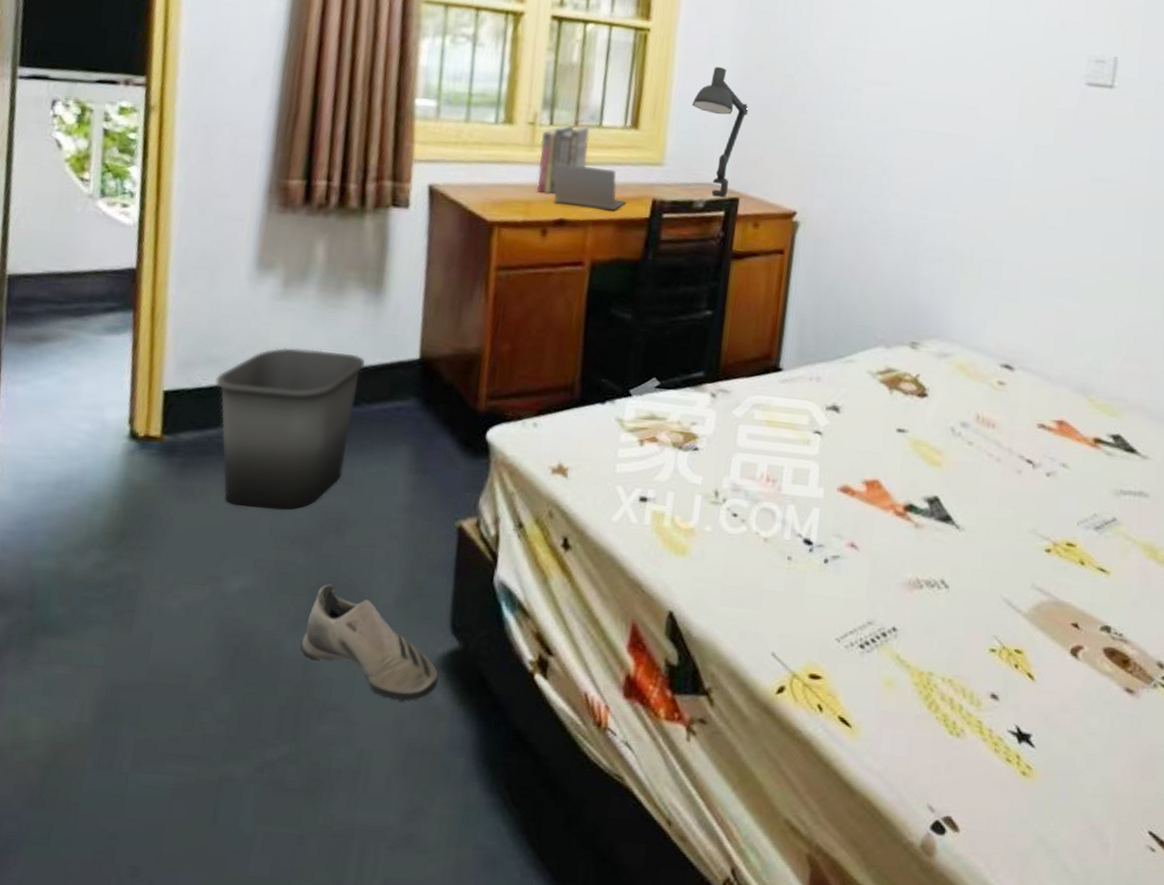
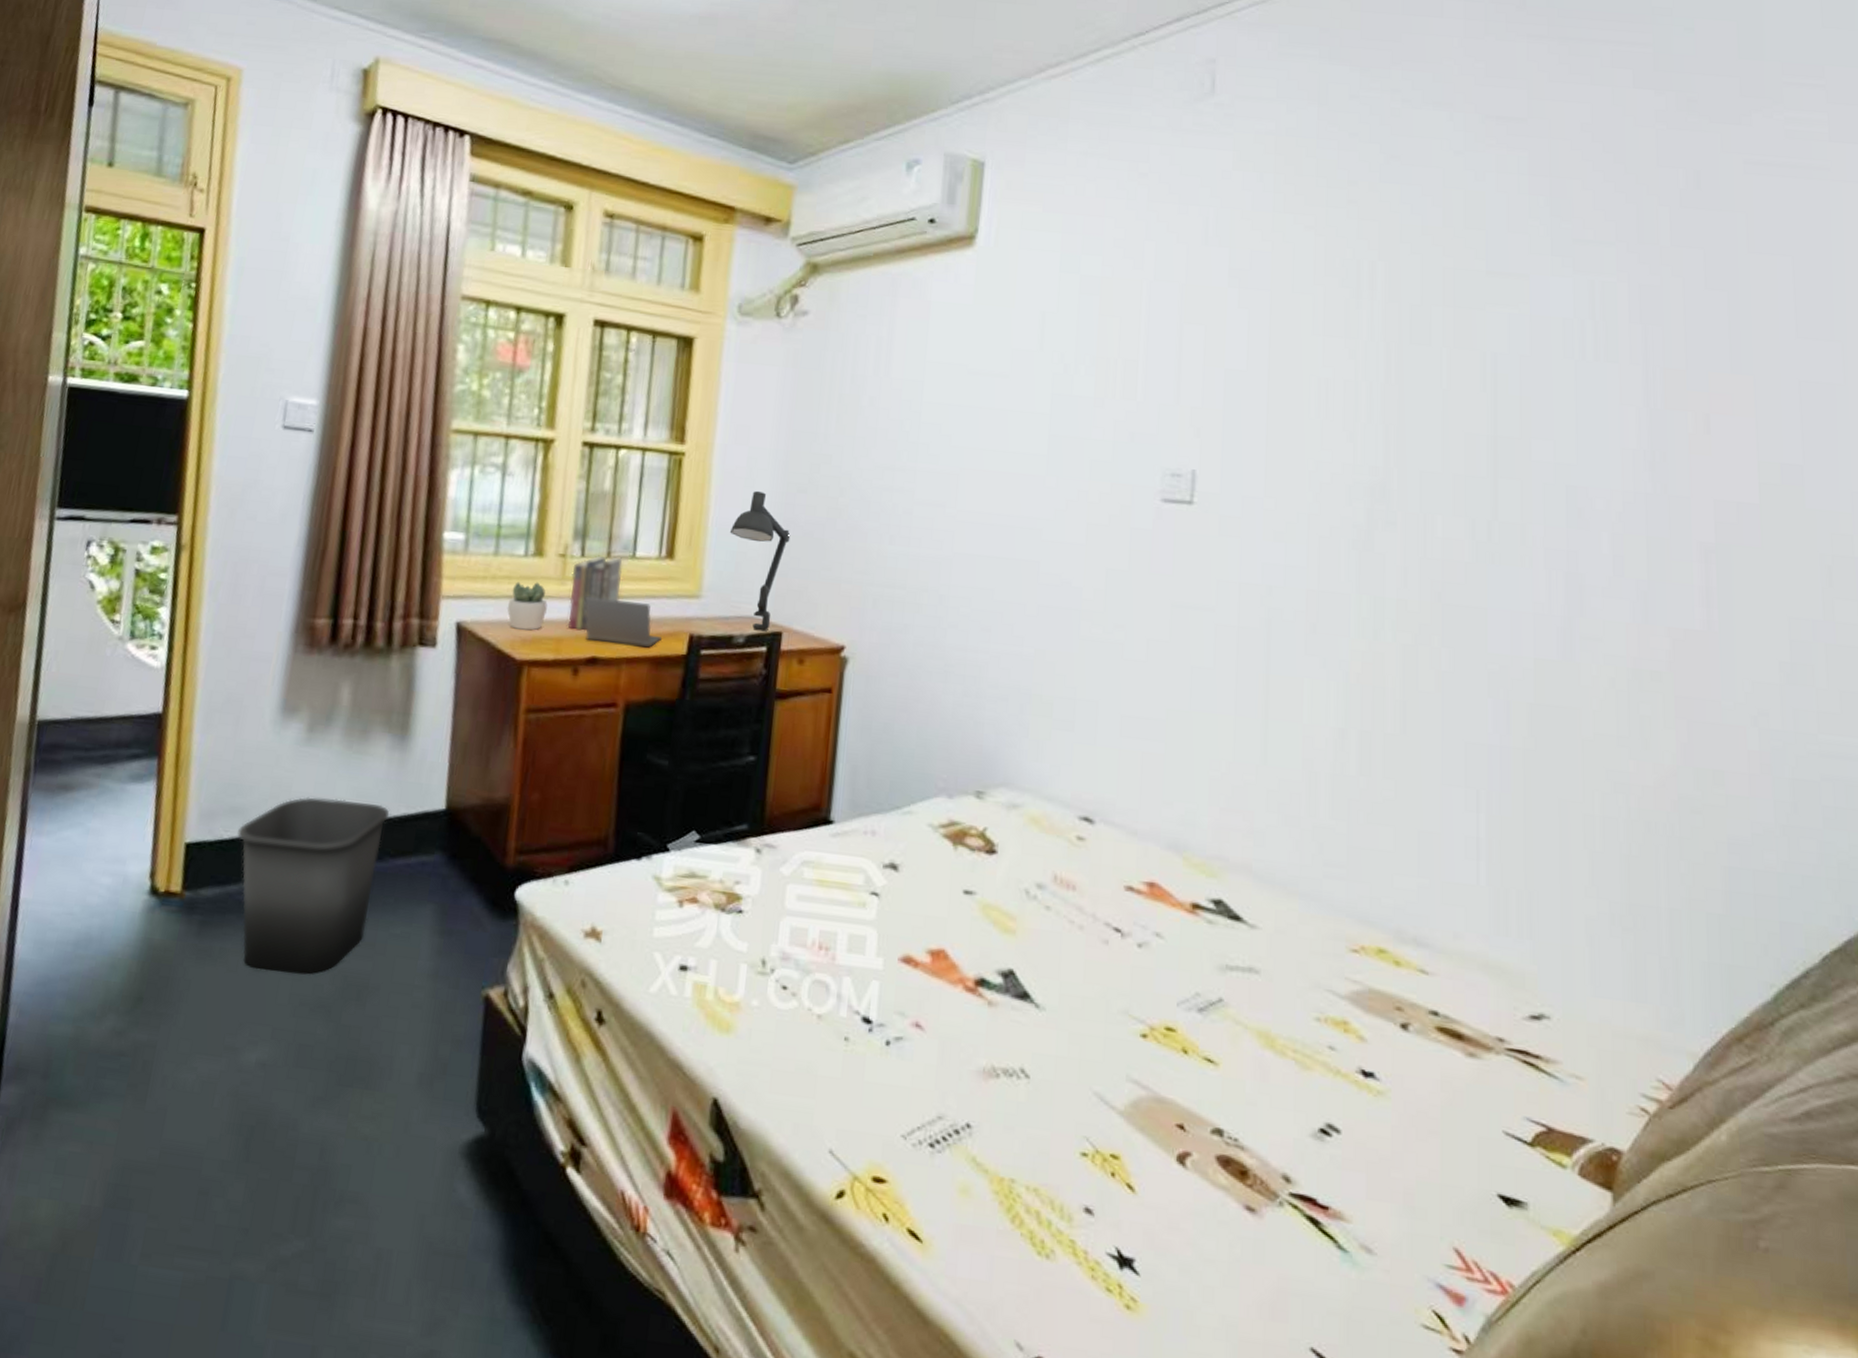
athletic shoe: present [300,584,439,702] -> none [318,1058,464,1195]
succulent plant: none [478,147,517,194] -> present [507,581,548,631]

